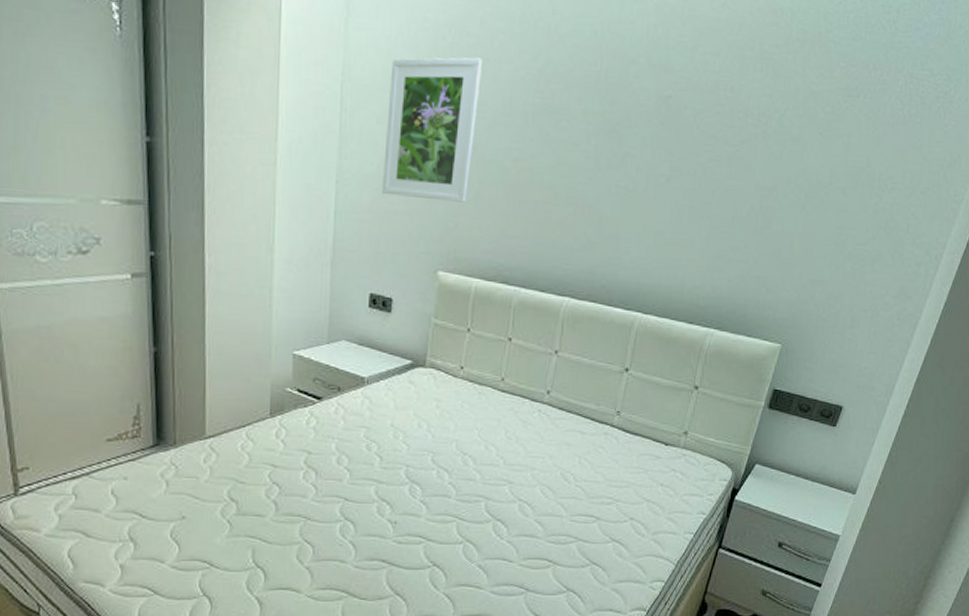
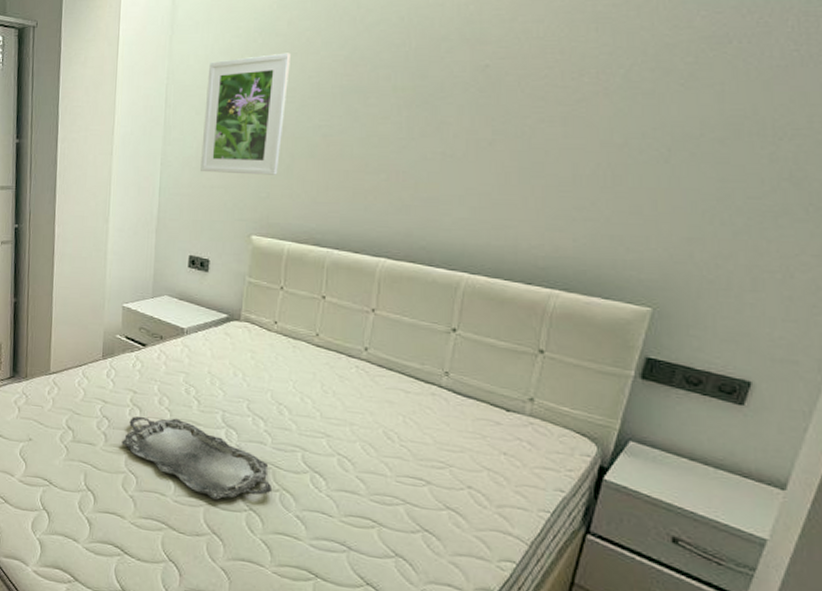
serving tray: none [295,478,456,559] -> present [121,416,273,500]

